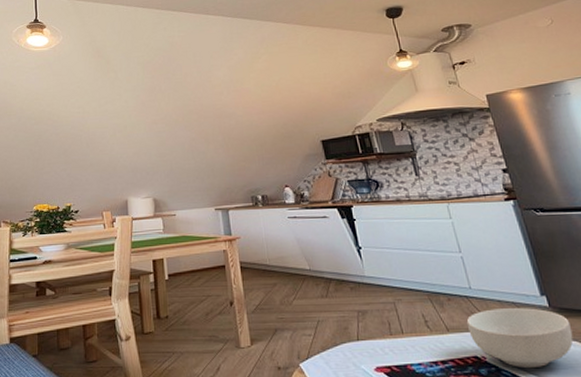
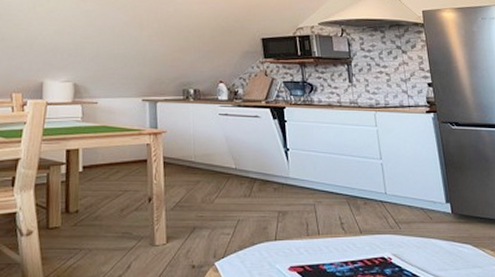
cereal bowl: present [466,308,574,369] -> none [378,213,468,269]

